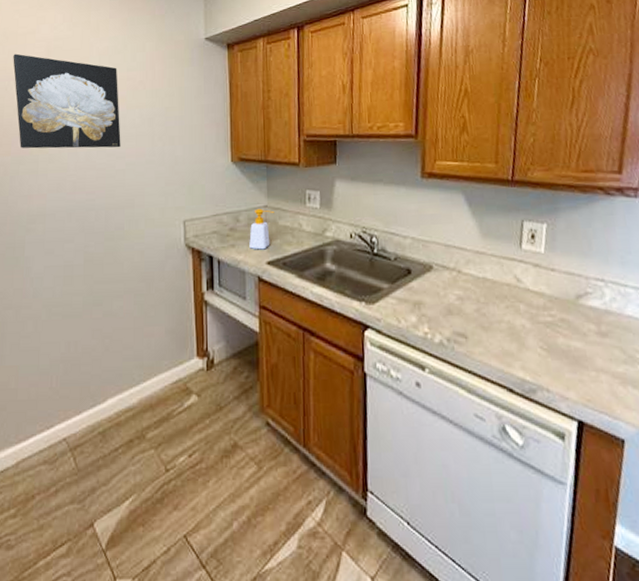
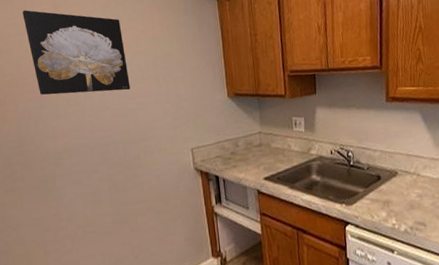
soap bottle: present [249,208,275,250] -> none [248,134,267,169]

